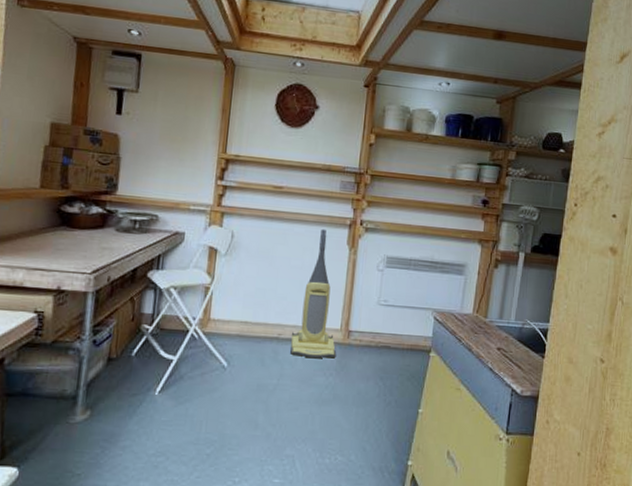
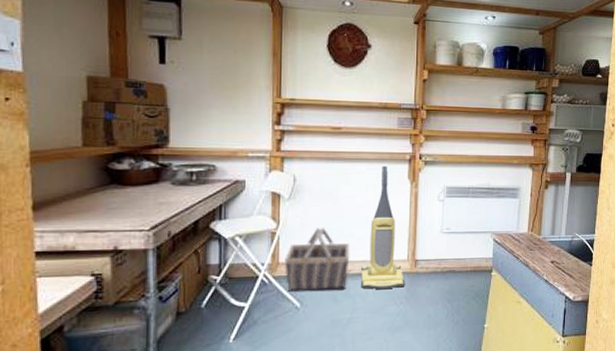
basket: none [215,287,282,354] -> present [284,228,350,293]

